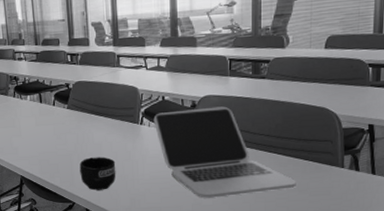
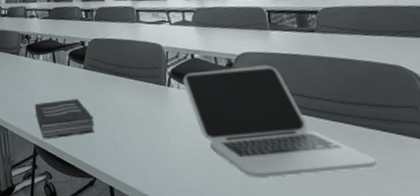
book: none [21,135,75,172] -> present [34,98,95,140]
mug: present [79,157,116,191] -> none [99,124,143,164]

